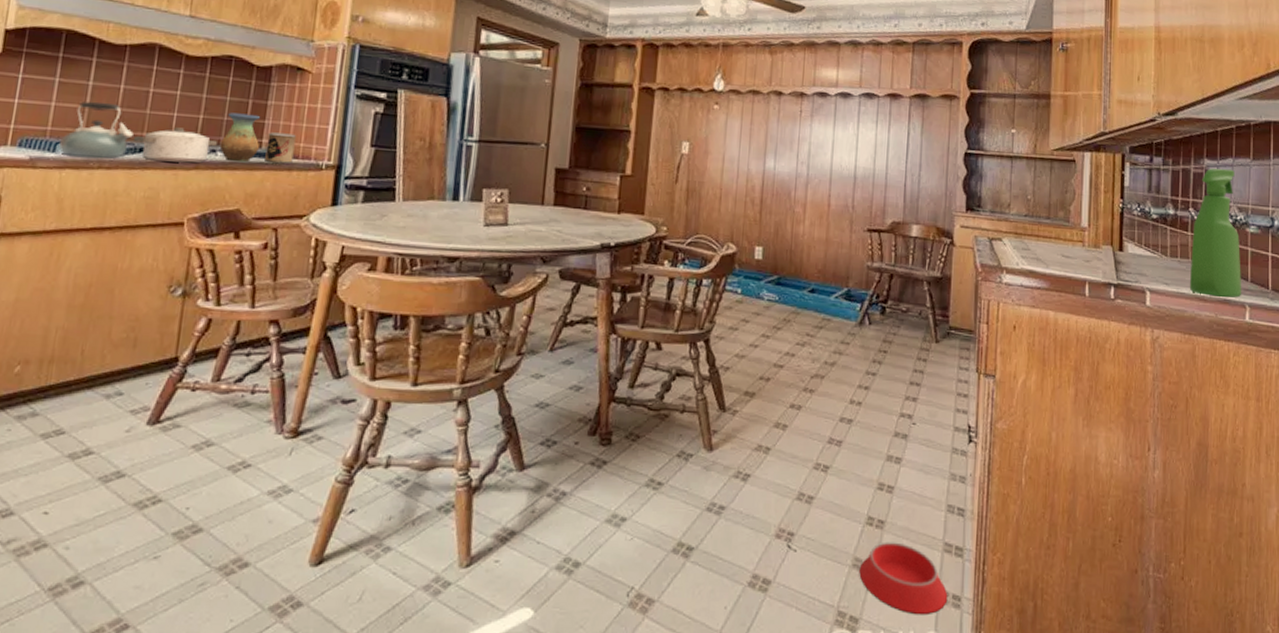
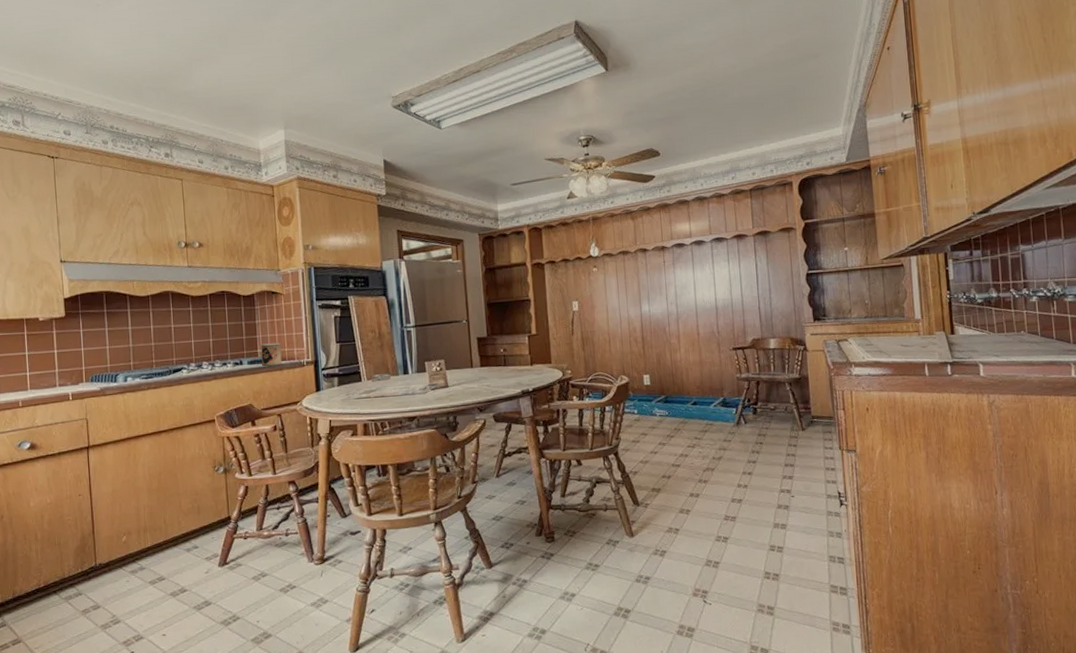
kettle: present [59,101,134,160] -> none [118,340,167,384]
cooking pot: present [134,127,218,163] -> none [168,350,227,378]
vase: present [219,112,260,163] -> none [228,332,256,370]
newspaper: none [344,195,500,229] -> present [327,373,441,402]
pet bowl: present [859,542,948,614] -> none [763,589,839,642]
spray bottle: present [1189,168,1242,299] -> none [1015,250,1066,361]

